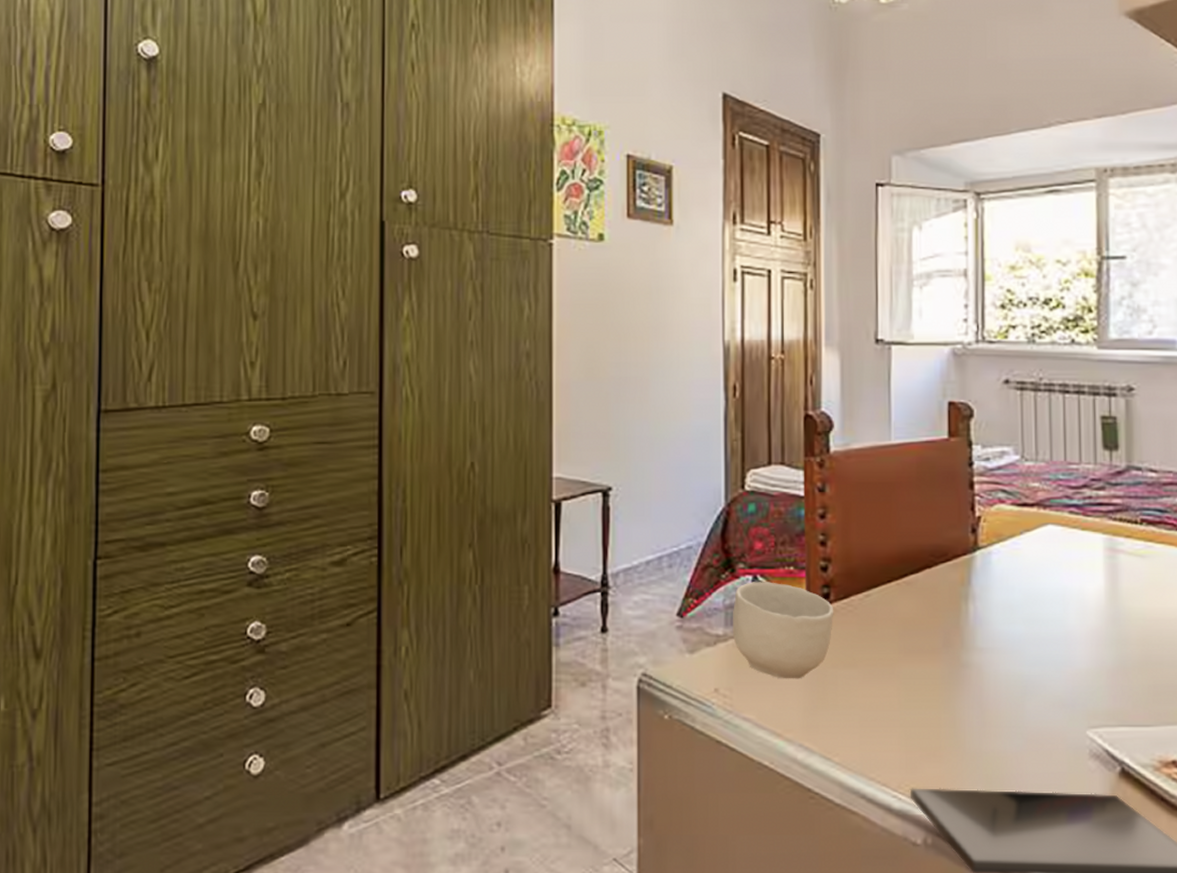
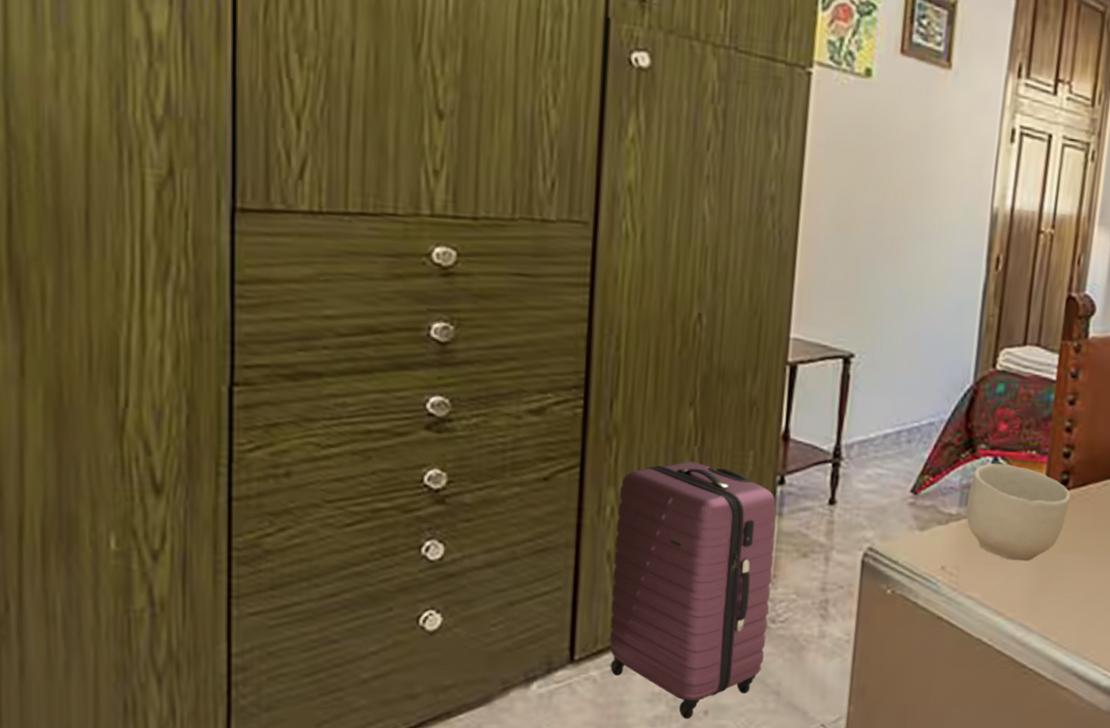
suitcase: none [410,599,555,857] -> present [610,461,777,720]

